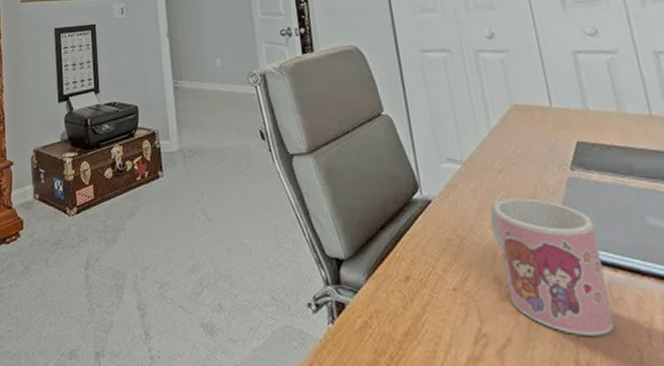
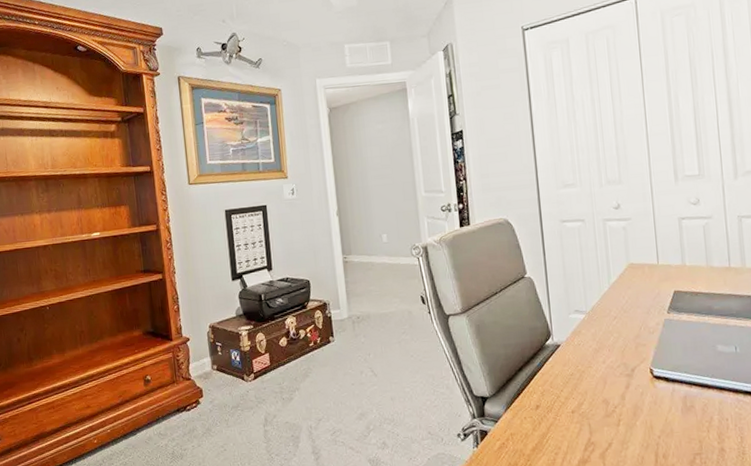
mug: present [489,198,615,336] -> none [604,337,686,436]

